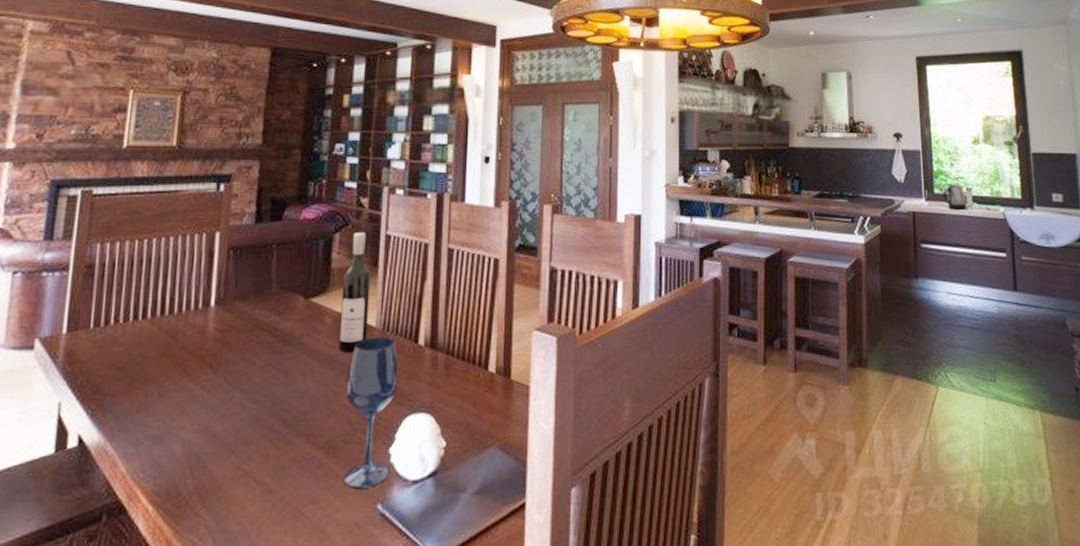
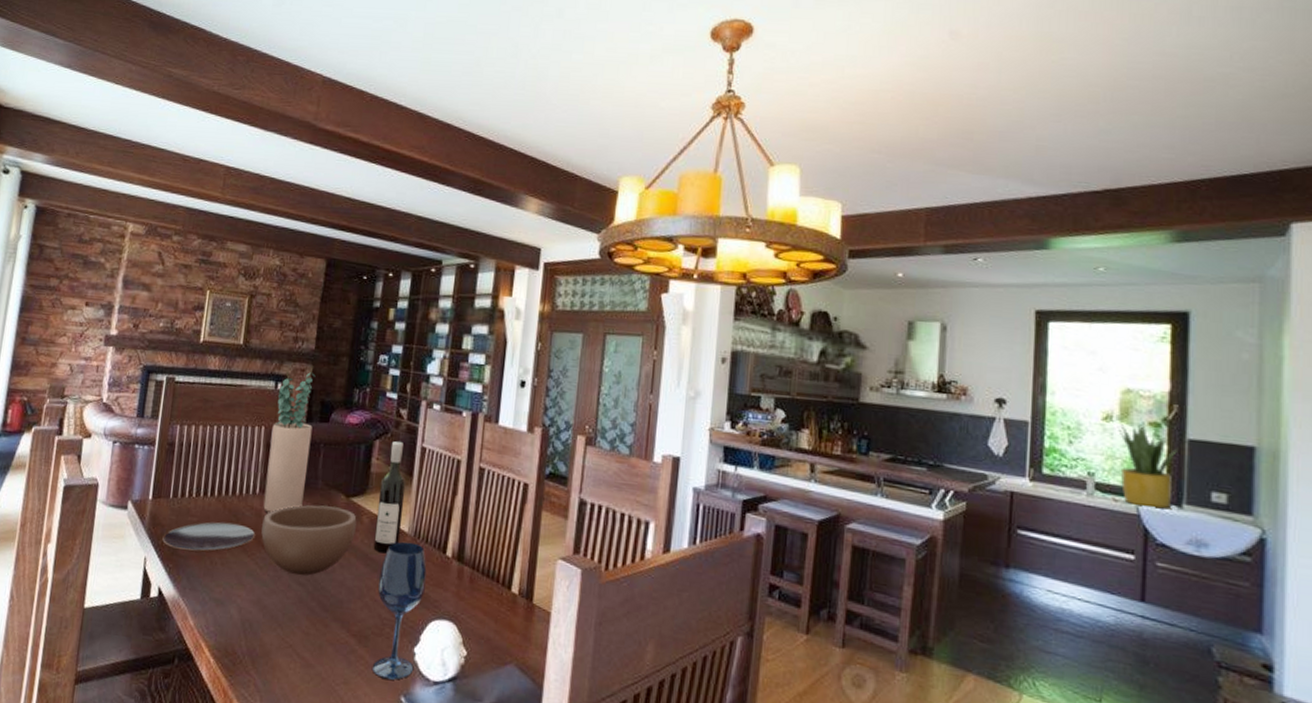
plate: none [81,346,200,387] -> present [162,522,256,553]
bowl: none [206,311,318,393] -> present [261,505,357,576]
vase: none [208,162,264,329] -> present [263,366,316,513]
kettle: present [943,184,967,210] -> none [1054,465,1087,497]
planter: none [983,142,1026,212] -> present [1117,422,1177,509]

